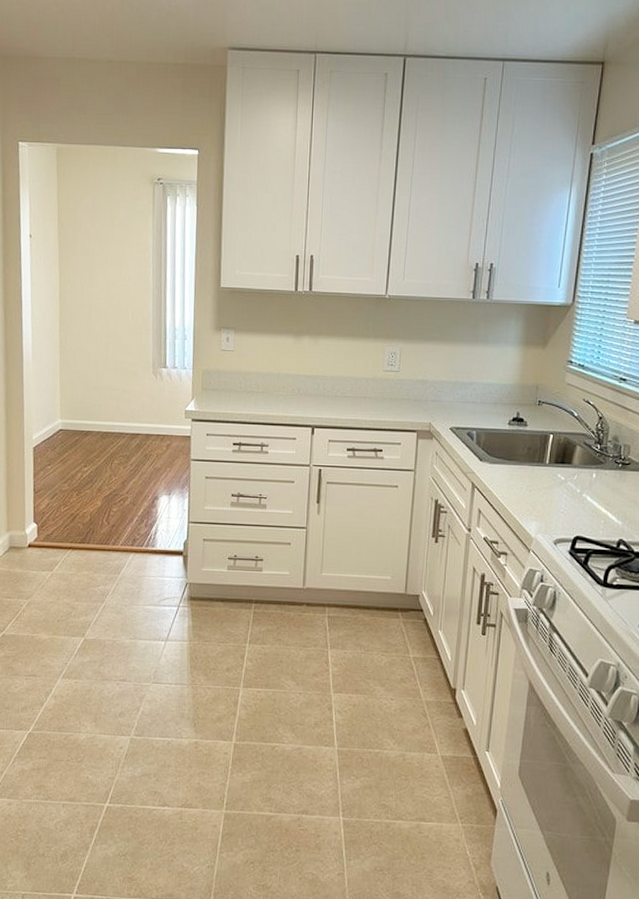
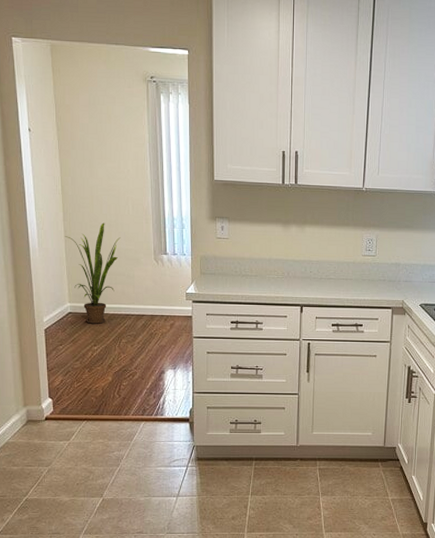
house plant: none [60,333,118,443] -> present [65,222,121,324]

